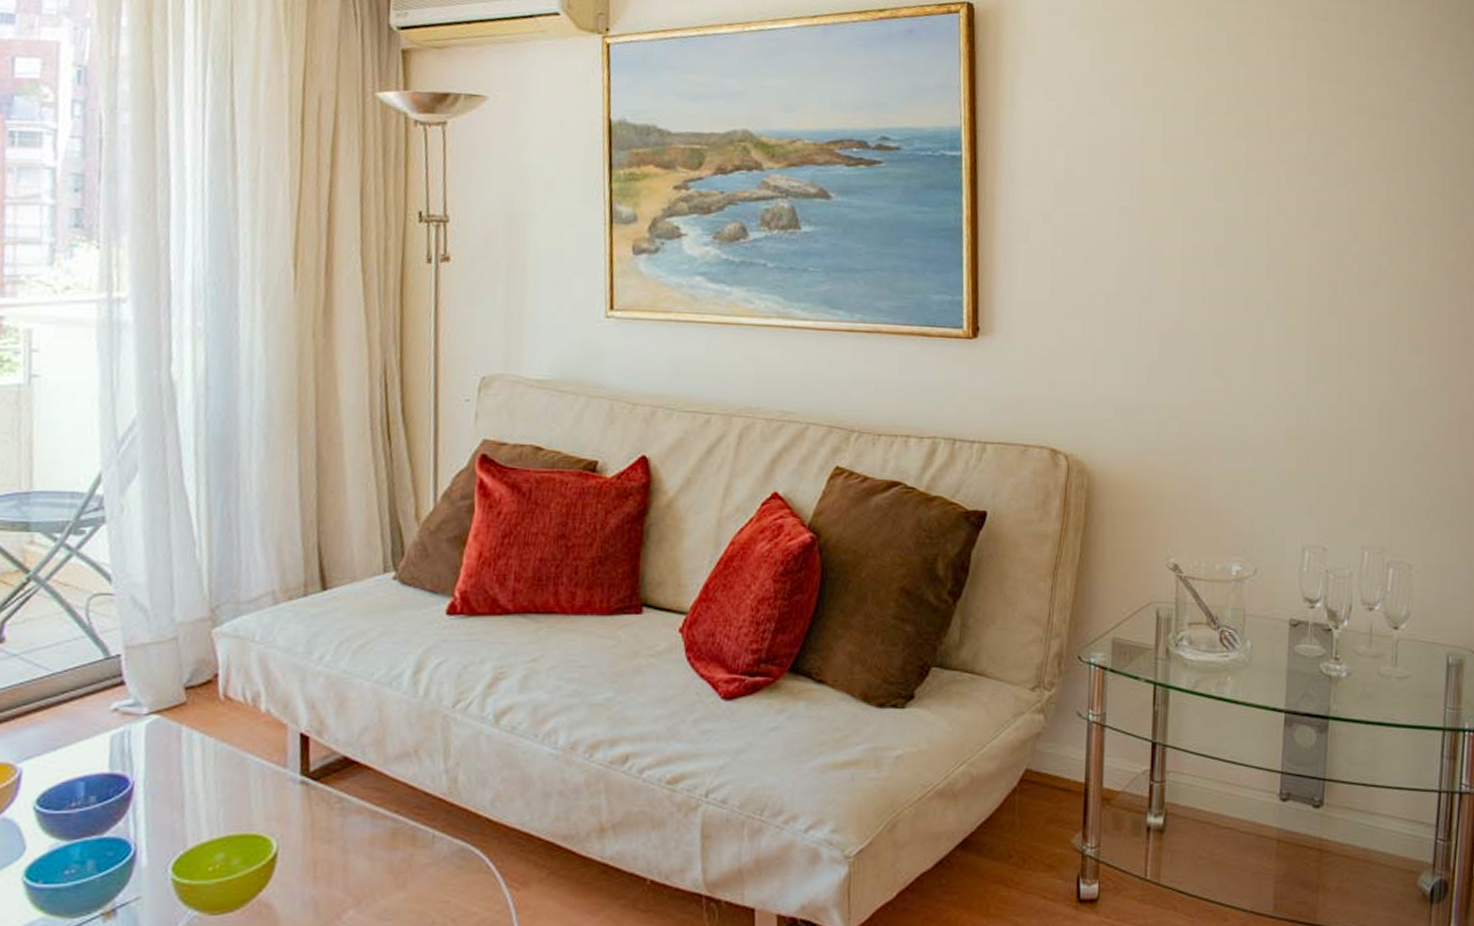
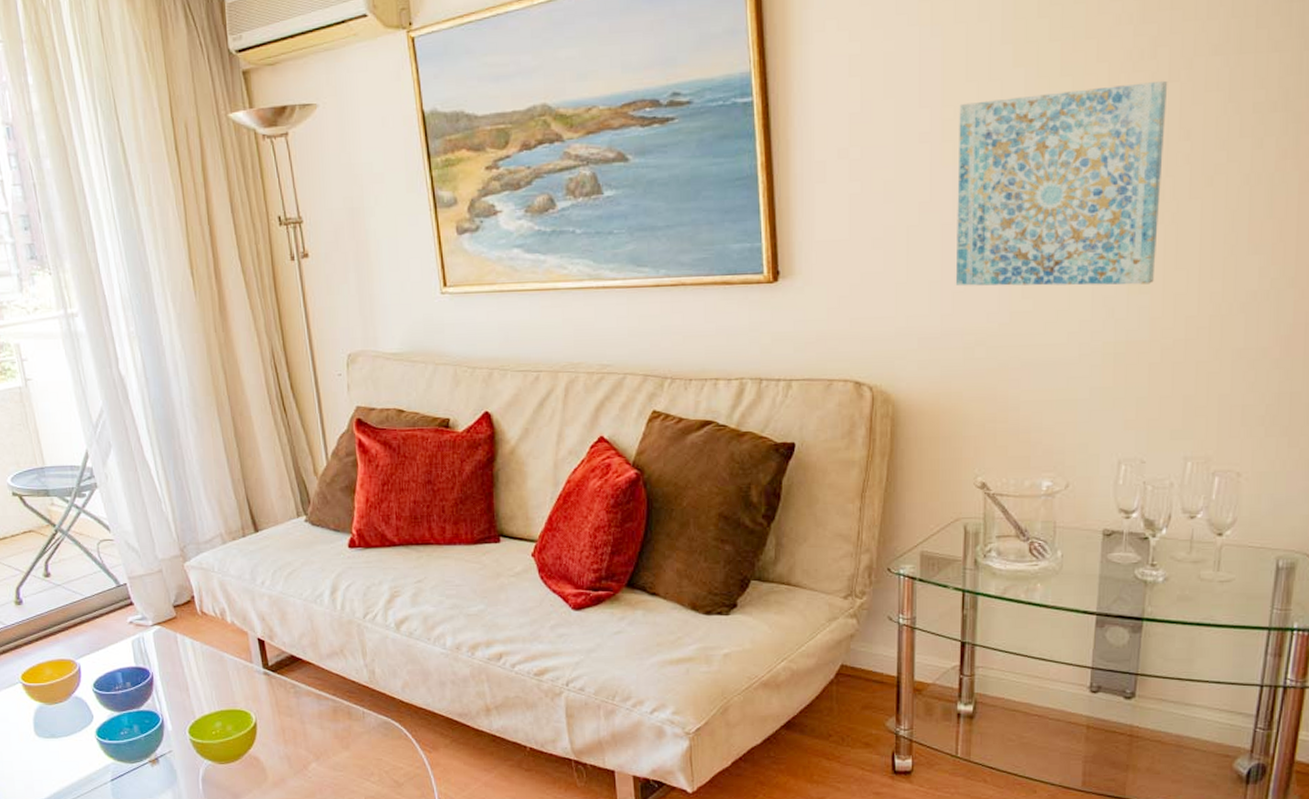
wall art: none [1151,183,1337,373] -> present [955,80,1168,286]

